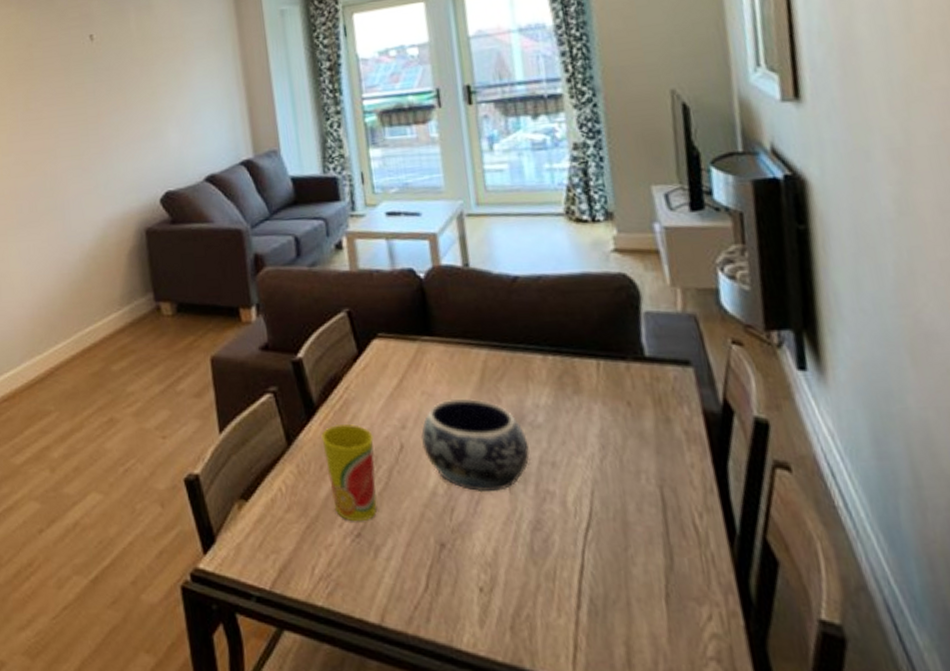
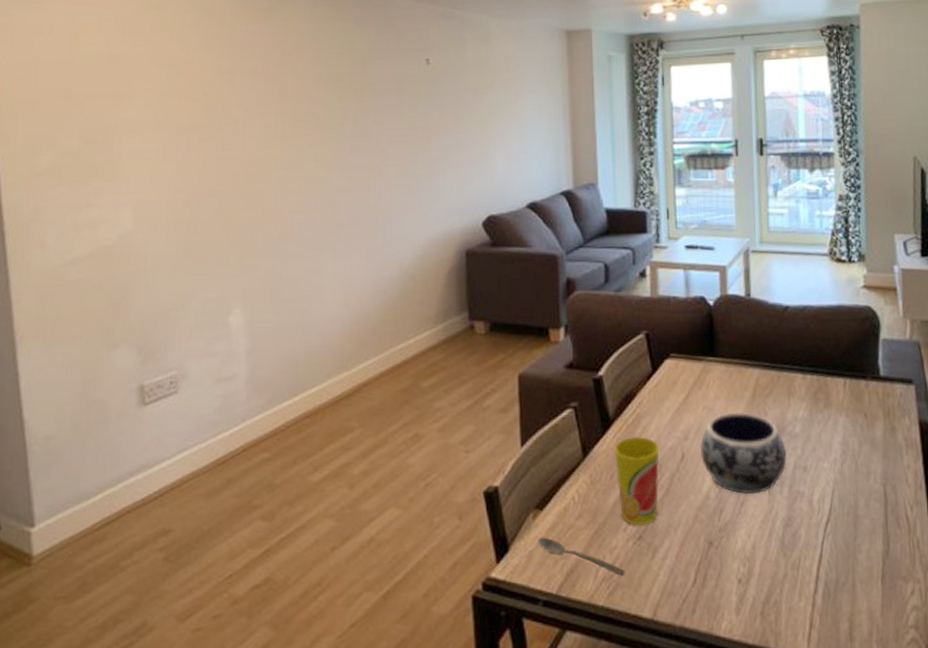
spoon: none [245,529,345,576] -> present [538,537,625,576]

